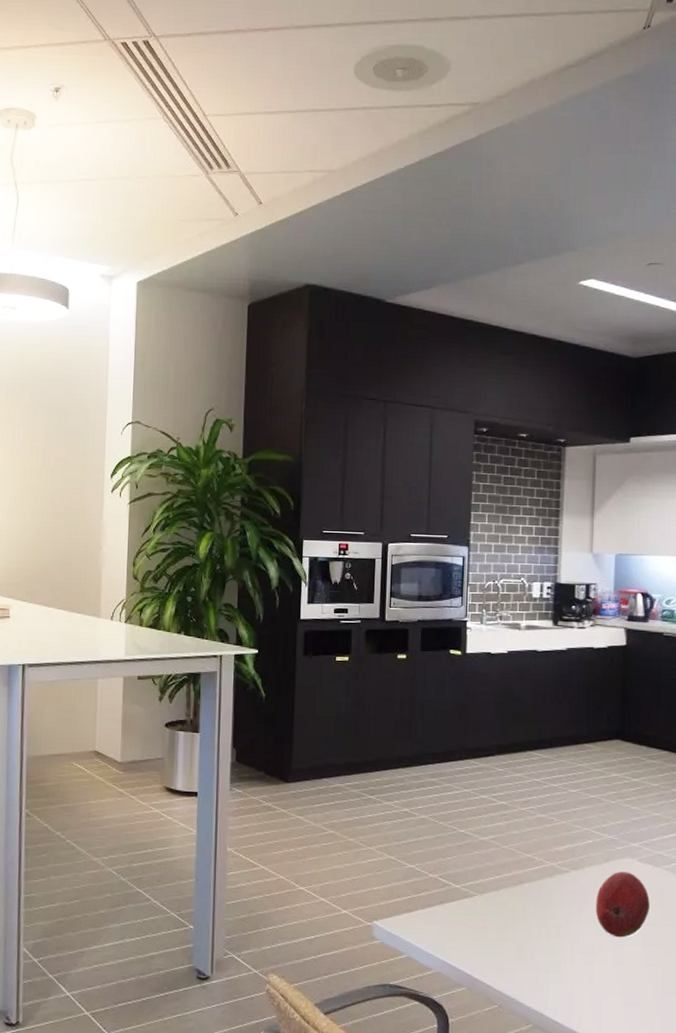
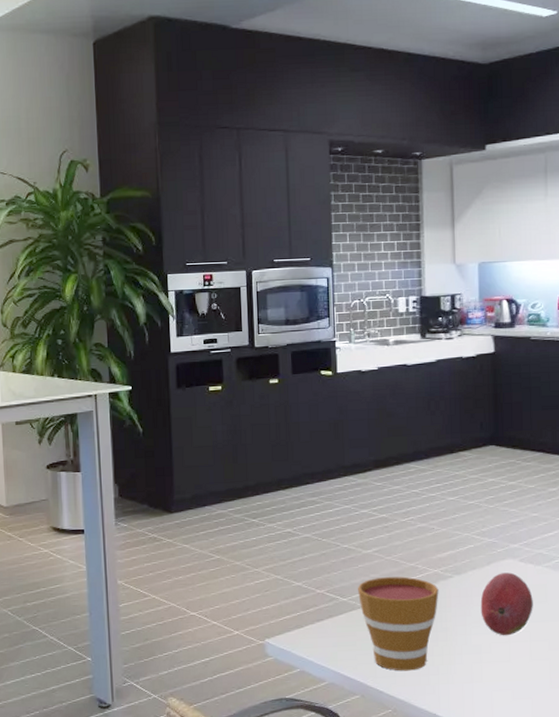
cup: none [471,866,554,966] -> present [357,576,439,671]

